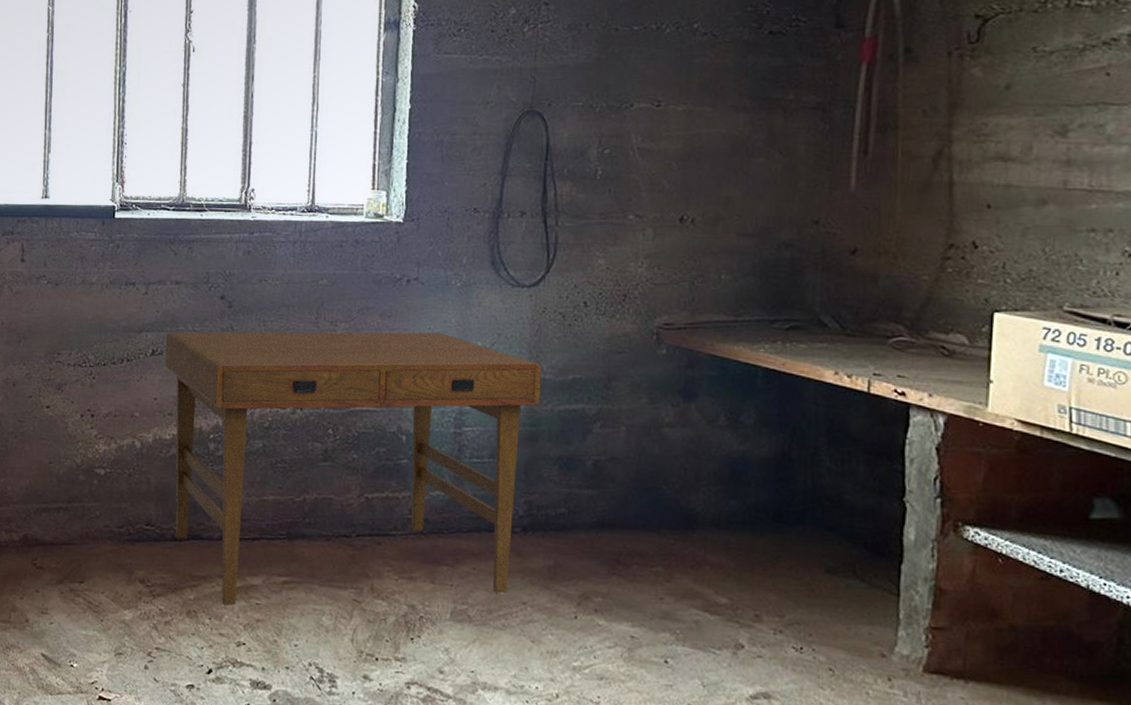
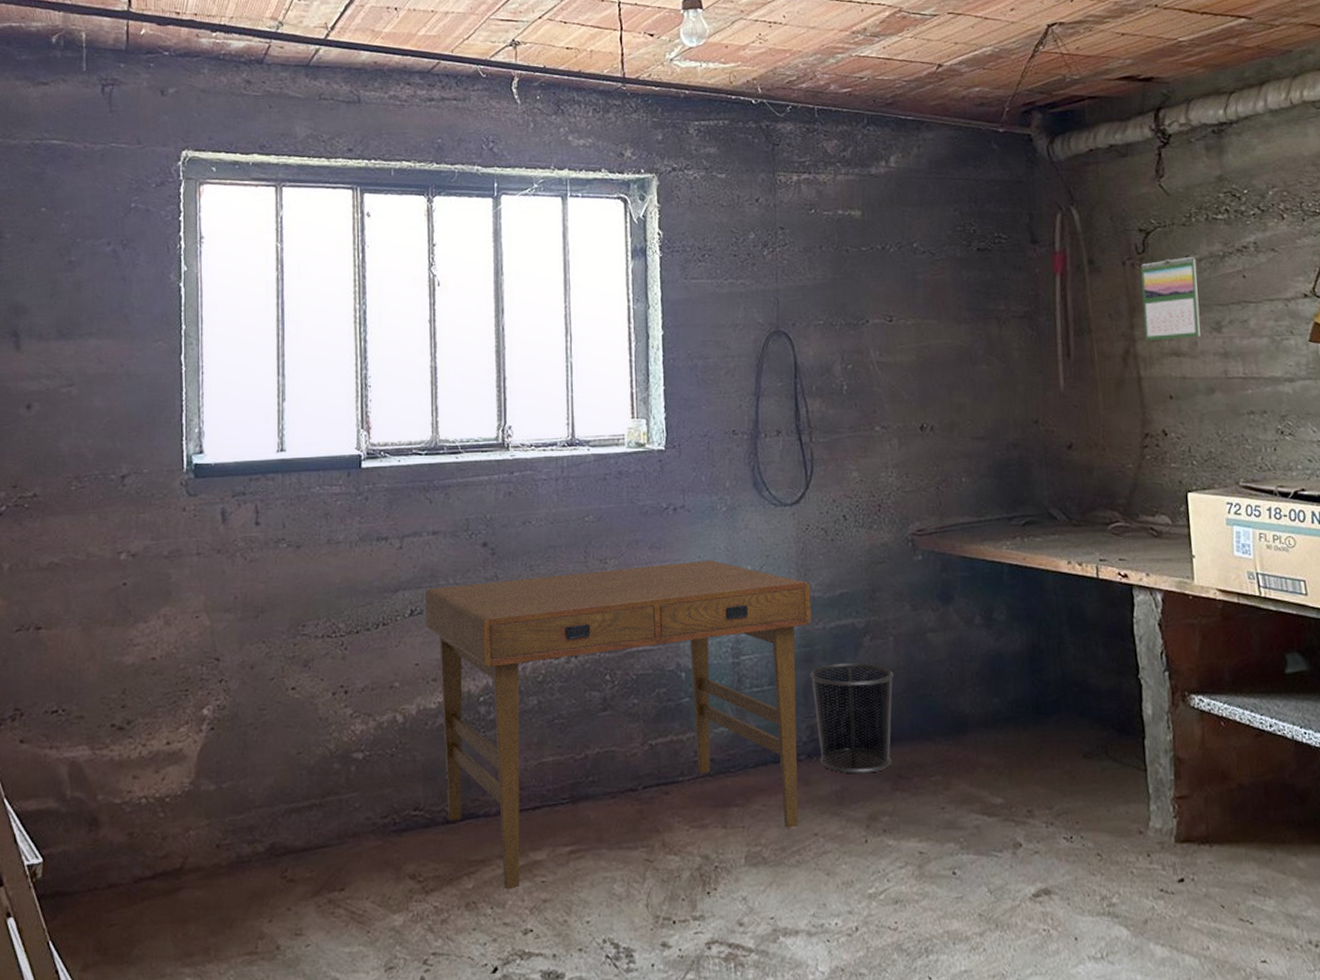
waste bin: none [532,445,623,555] -> present [809,663,895,774]
calendar: none [966,48,1046,143] -> present [1140,256,1201,341]

